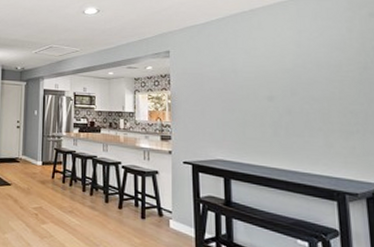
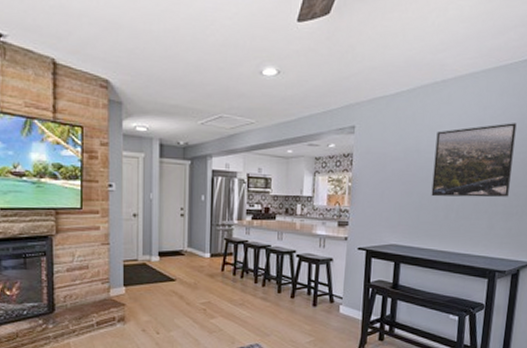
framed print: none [252,44,345,115] -> present [431,123,517,198]

